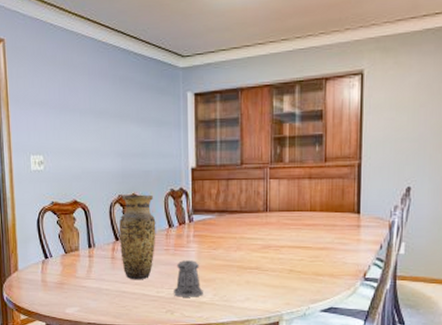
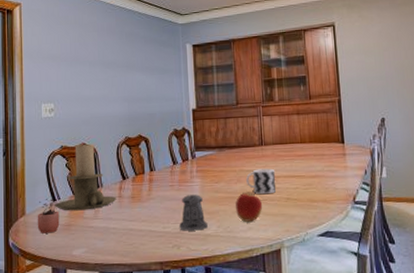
cocoa: none [29,256,52,290] -> present [37,199,60,234]
candle holder: none [47,200,109,270] -> present [55,143,117,211]
vase: present [118,194,156,279] -> none [125,135,161,216]
apple: none [234,258,263,292] -> present [236,189,263,222]
cup: none [247,237,279,265] -> present [246,168,277,195]

